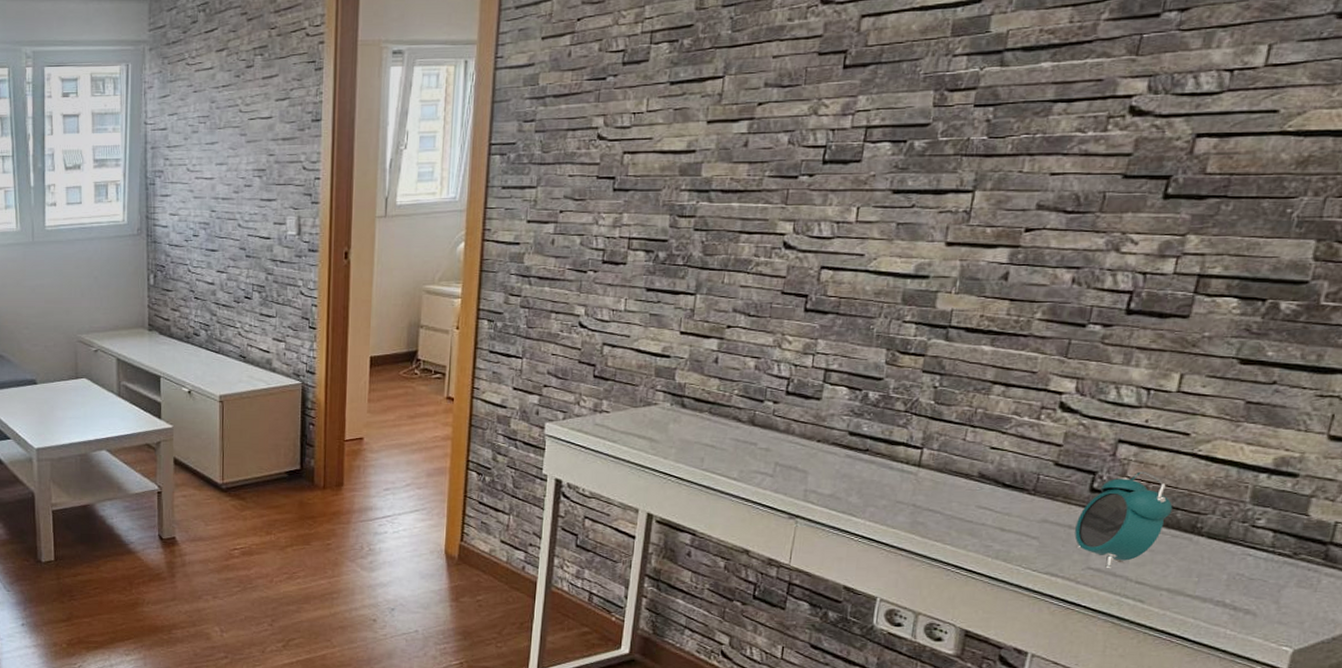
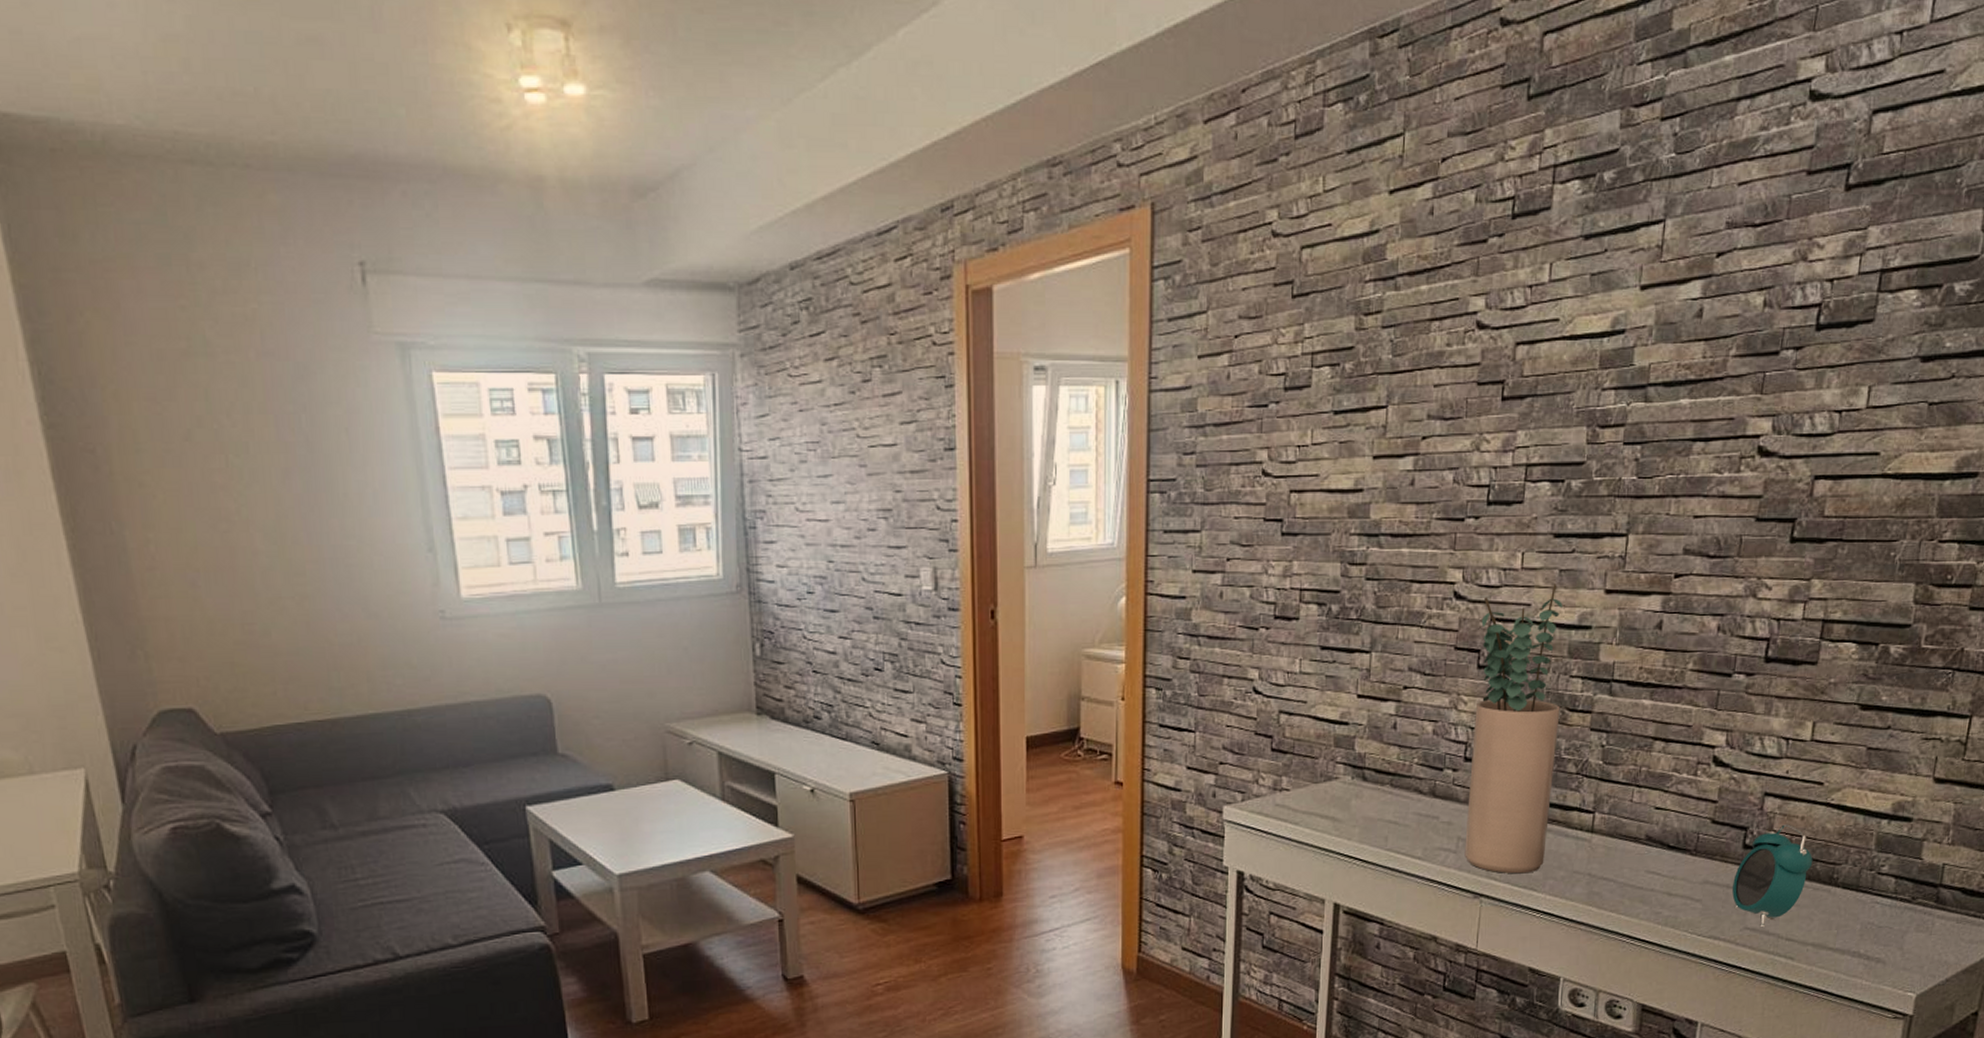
vase: none [781,236,899,500] -> present [1464,584,1563,874]

